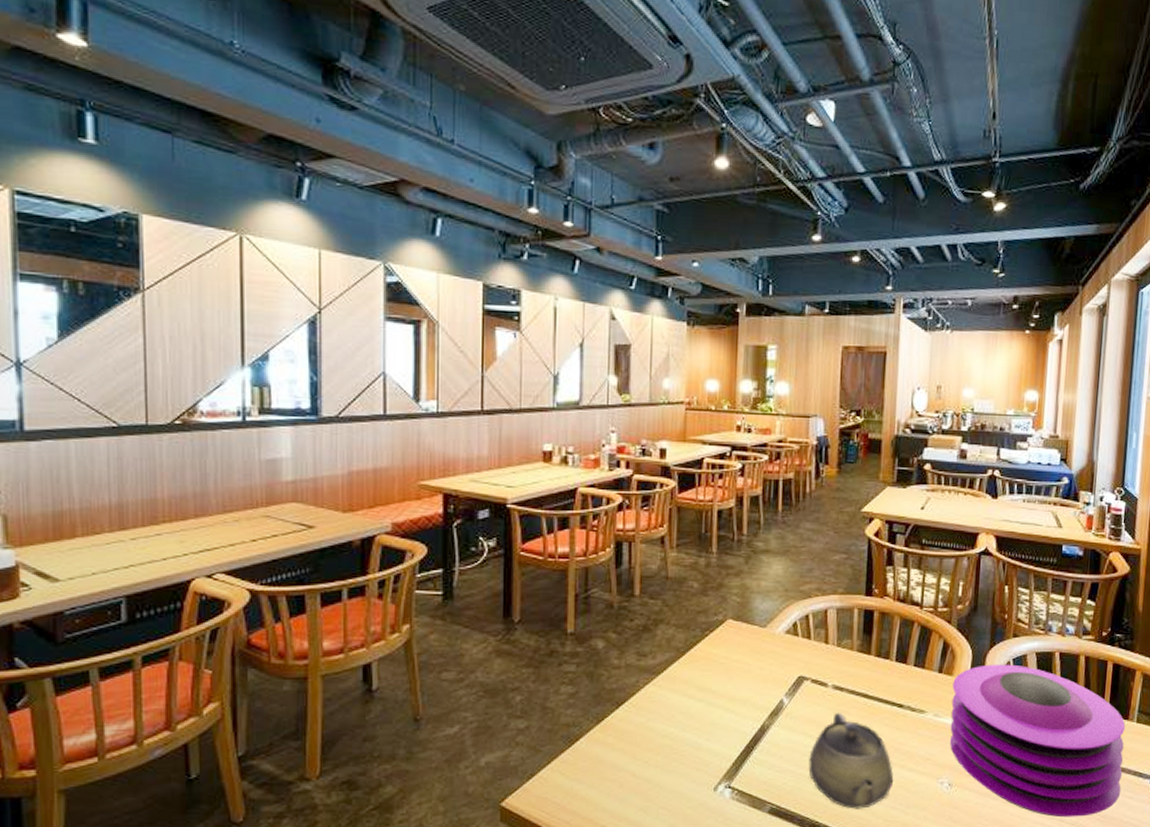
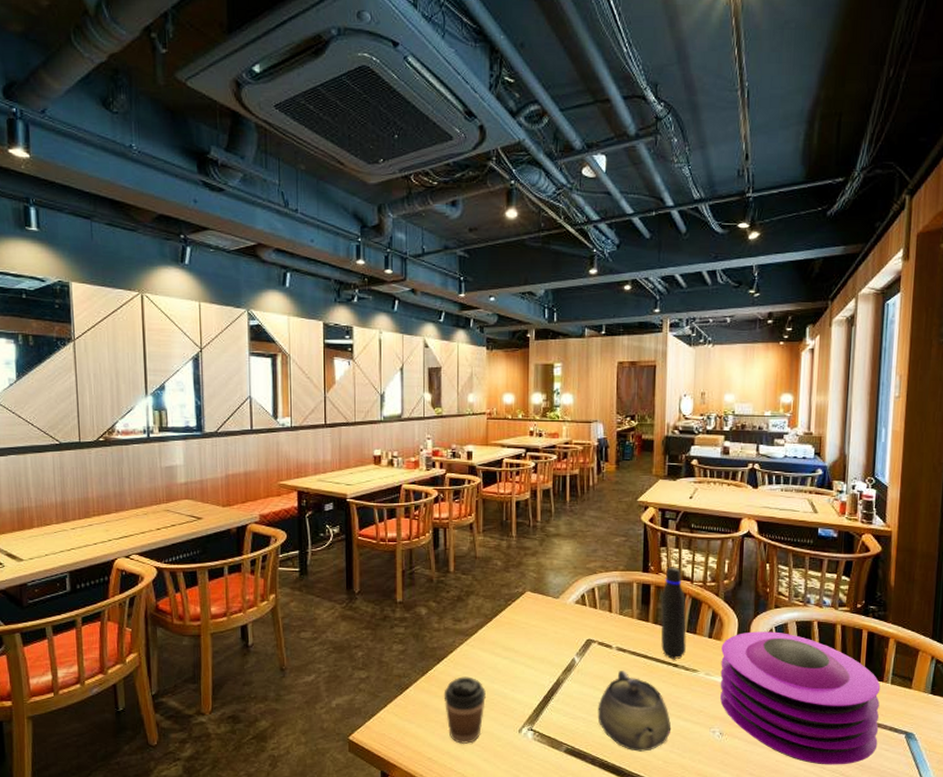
coffee cup: none [622,724,675,807] -> present [443,676,486,744]
water bottle: none [884,589,914,699] -> present [661,567,687,660]

